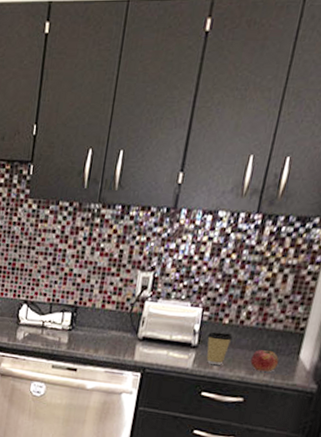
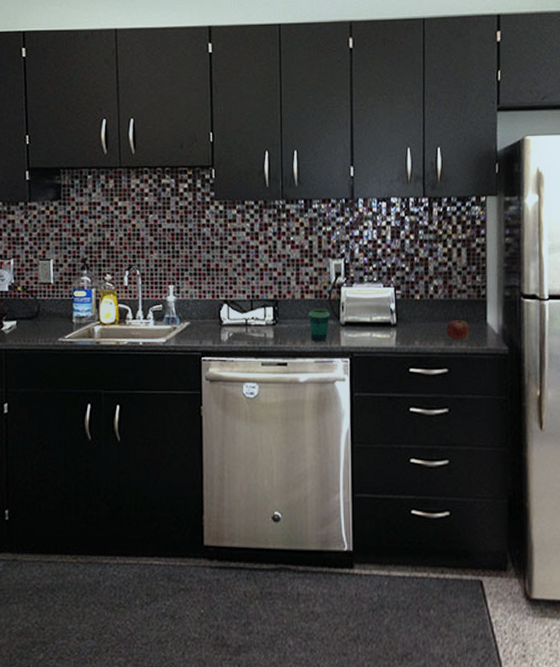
cup: none [104,319,129,353] -> present [309,308,330,341]
coffee cup: present [206,331,233,365] -> none [403,307,426,340]

